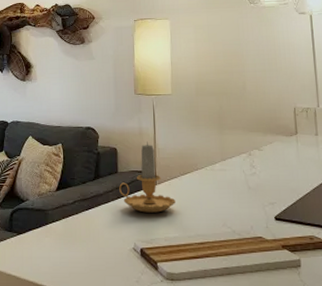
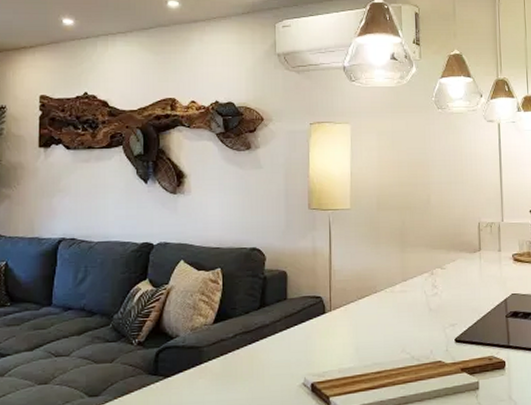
candle: present [119,141,175,213] -> none [288,262,351,343]

